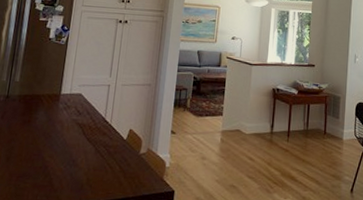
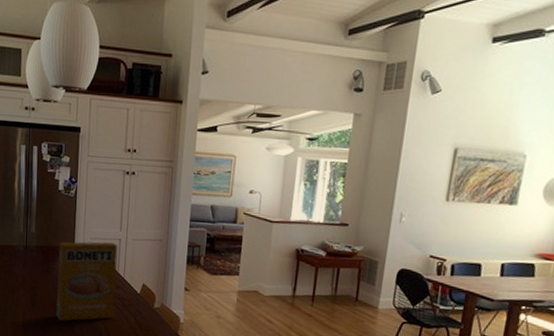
box: none [34,88,107,176] -> present [56,241,118,321]

